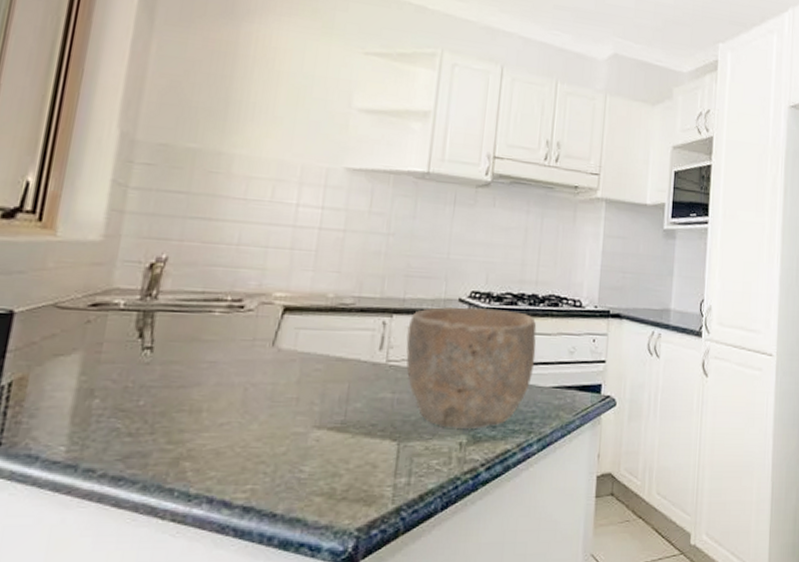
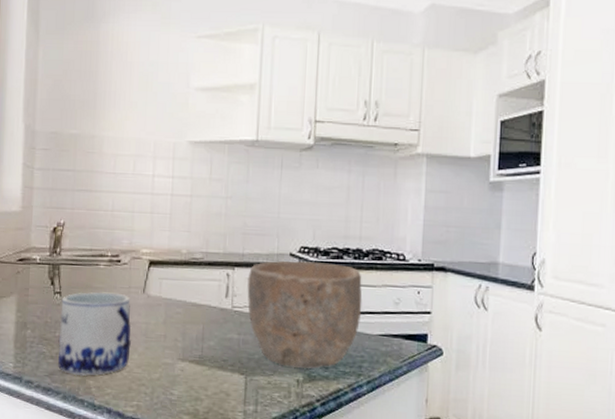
mug: none [138,346,254,458] -> present [58,292,132,377]

